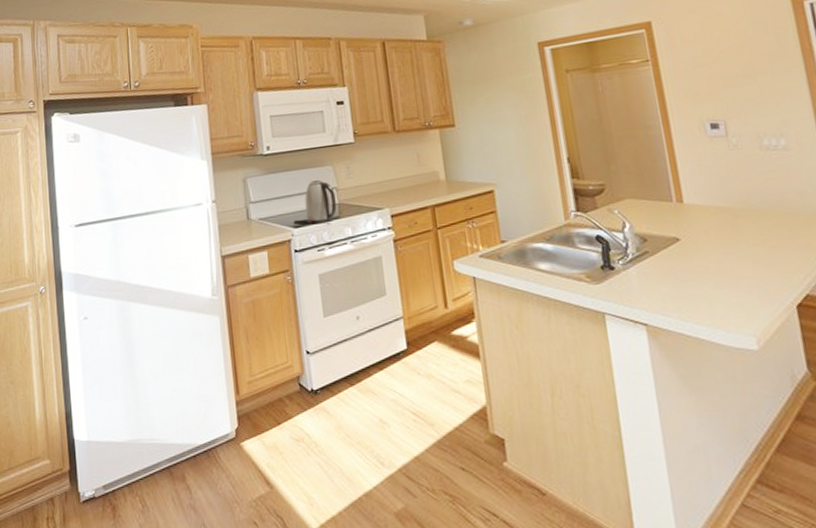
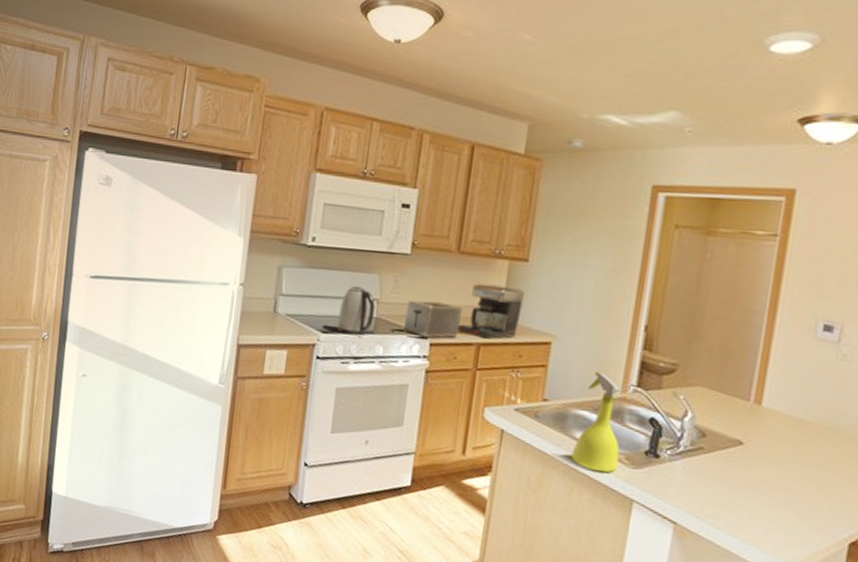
toaster: none [362,177,413,213] -> present [403,300,463,340]
coffee maker: none [412,151,463,200] -> present [459,283,524,339]
spray bottle: none [536,206,582,295] -> present [571,372,623,473]

